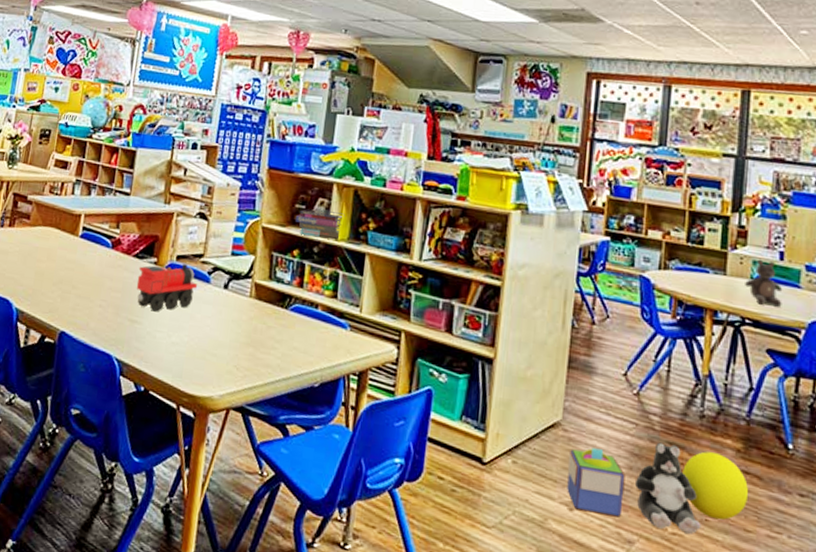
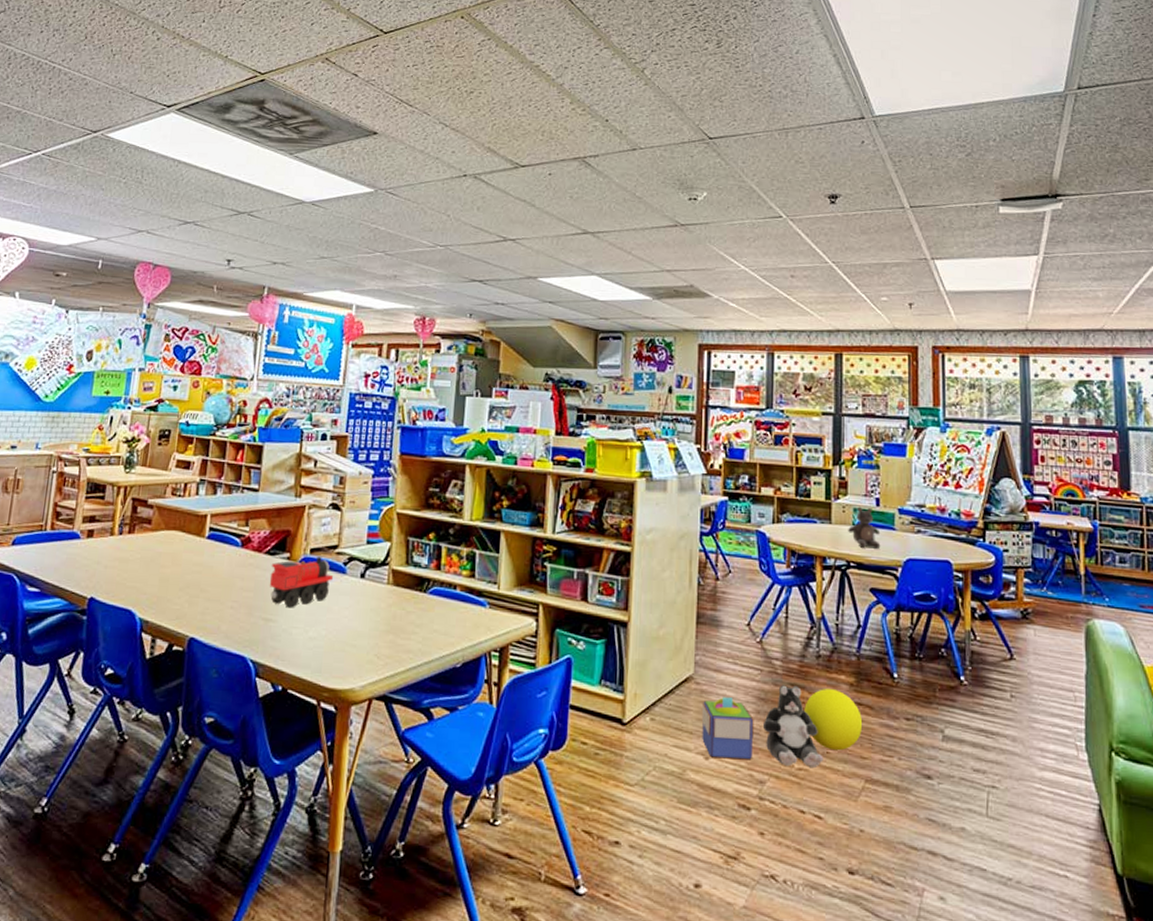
books: present [296,208,345,239] -> none [430,491,479,519]

